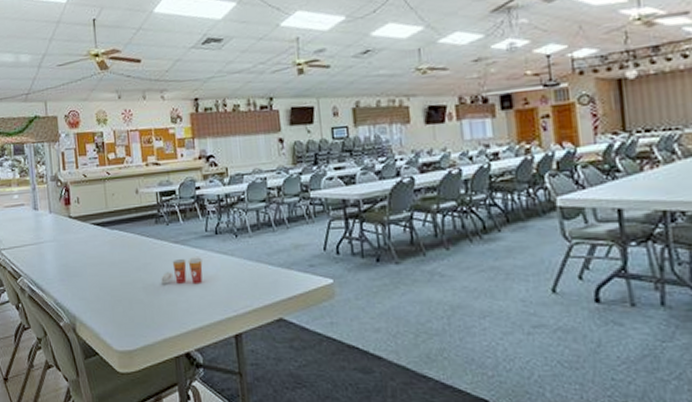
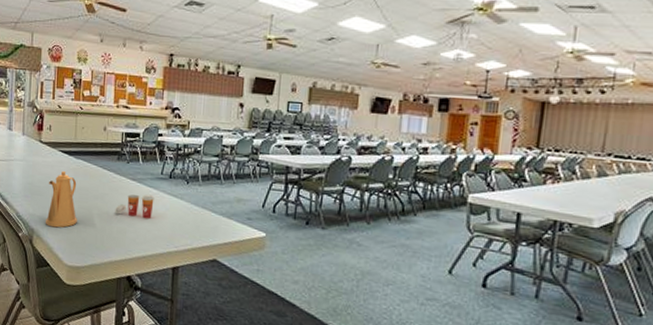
coffee pot: none [85,246,122,310] -> present [45,171,77,228]

